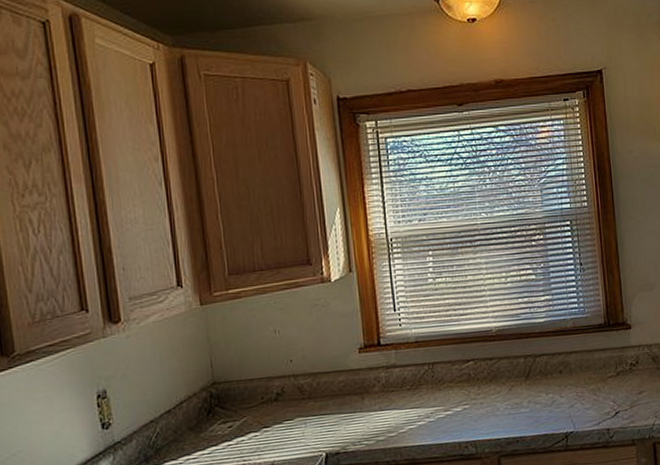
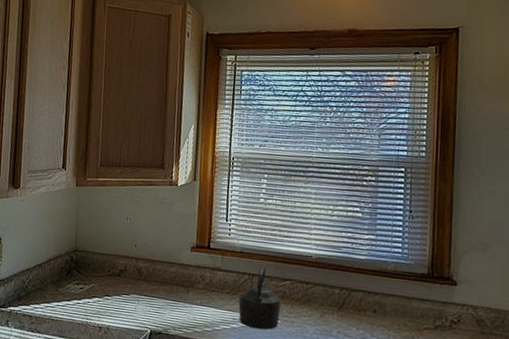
kettle: none [421,351,468,421] -> present [238,265,281,330]

